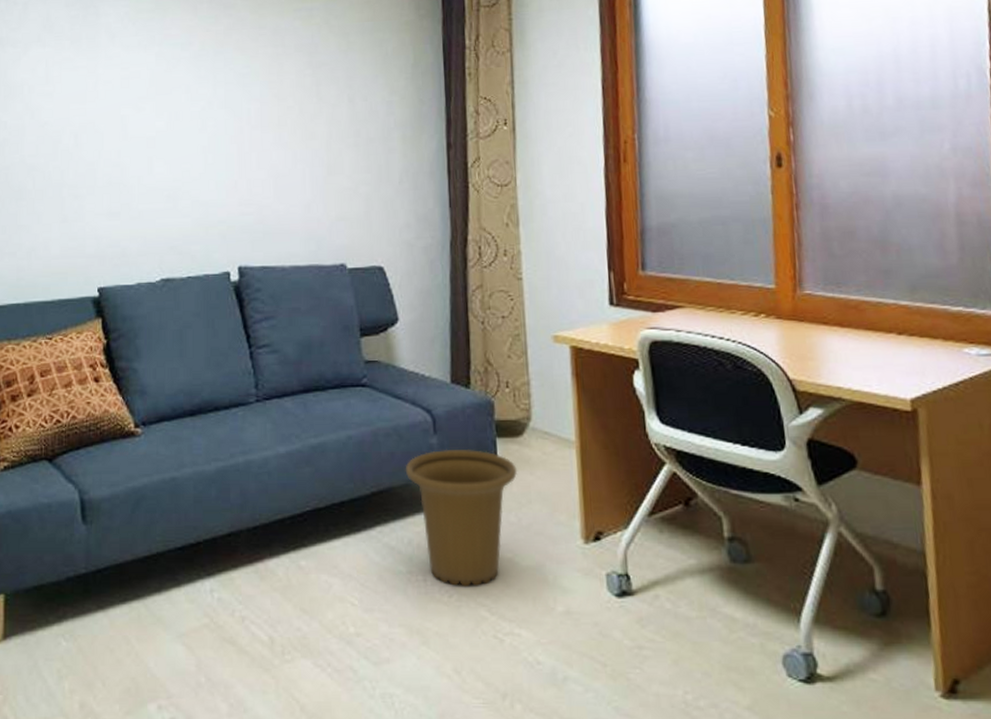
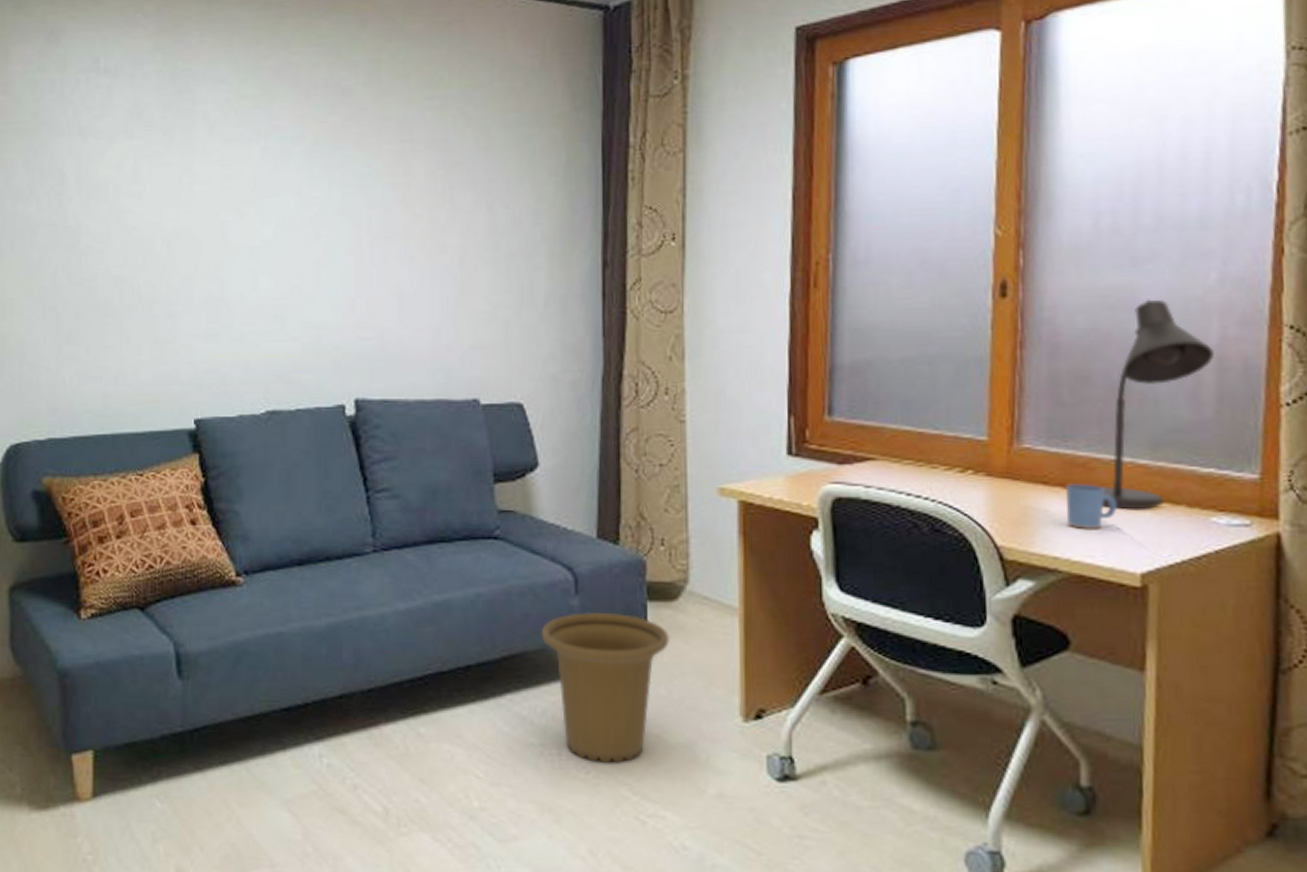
mug: none [843,323,886,363] -> present [1066,484,1118,530]
desk lamp: none [872,166,954,344] -> present [1102,299,1214,509]

